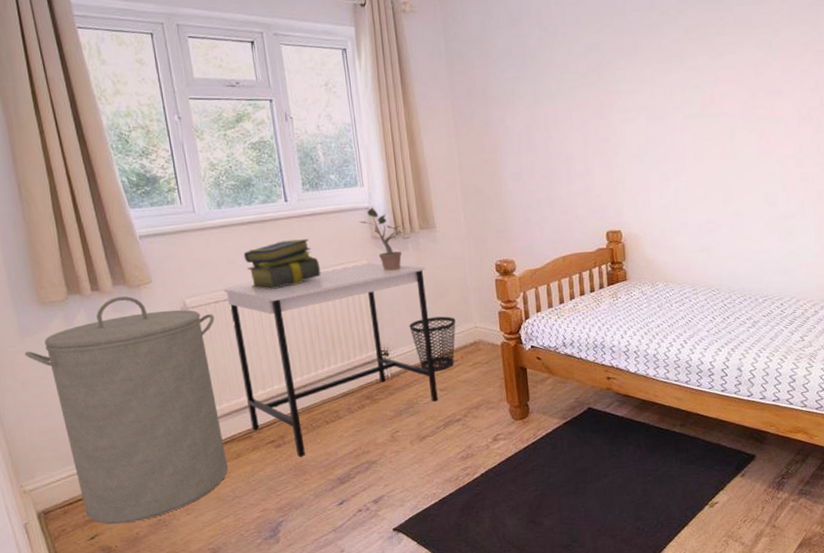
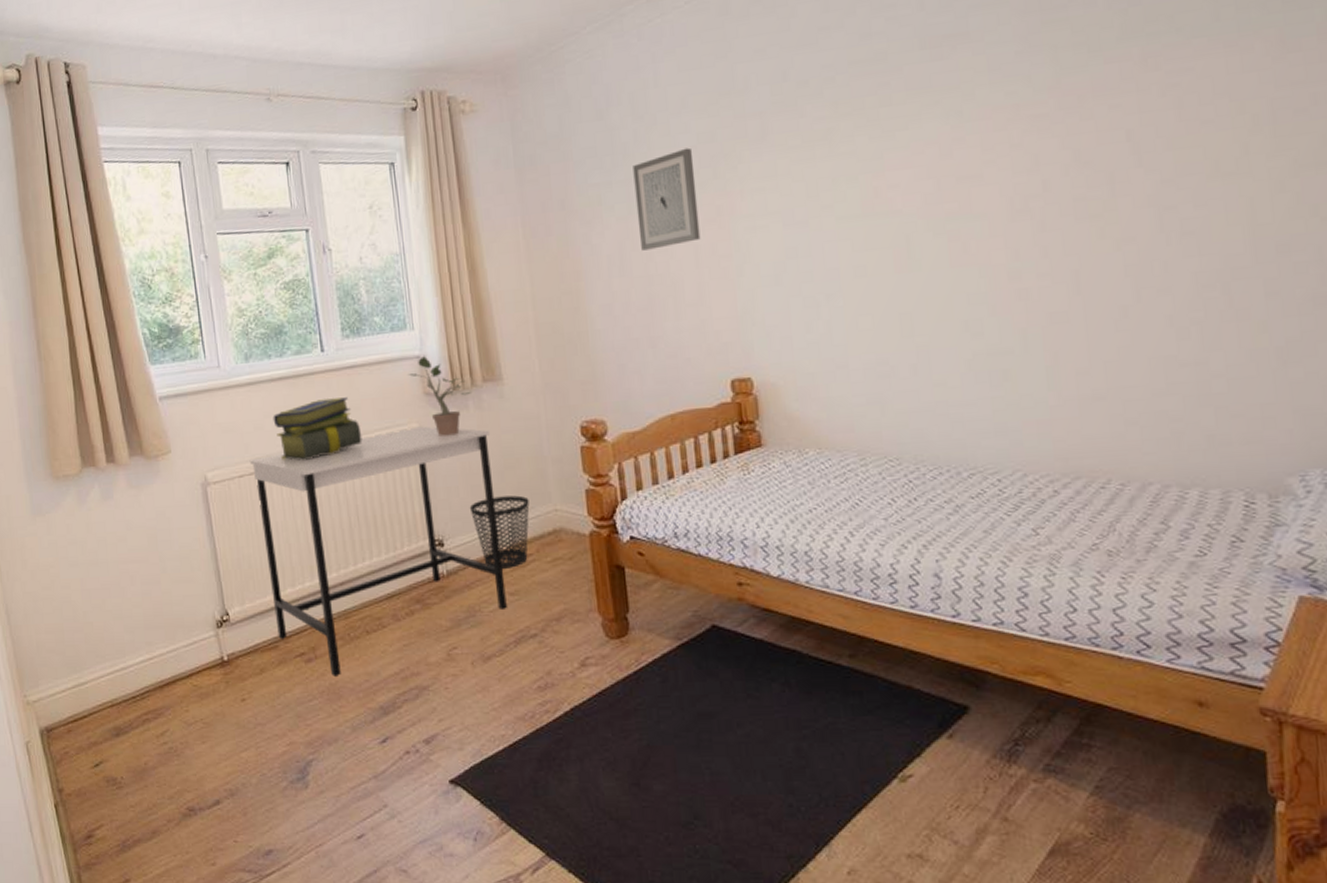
laundry hamper: present [24,295,228,525] -> none [35,468,250,750]
wall art: none [538,55,588,132] -> present [633,147,701,251]

